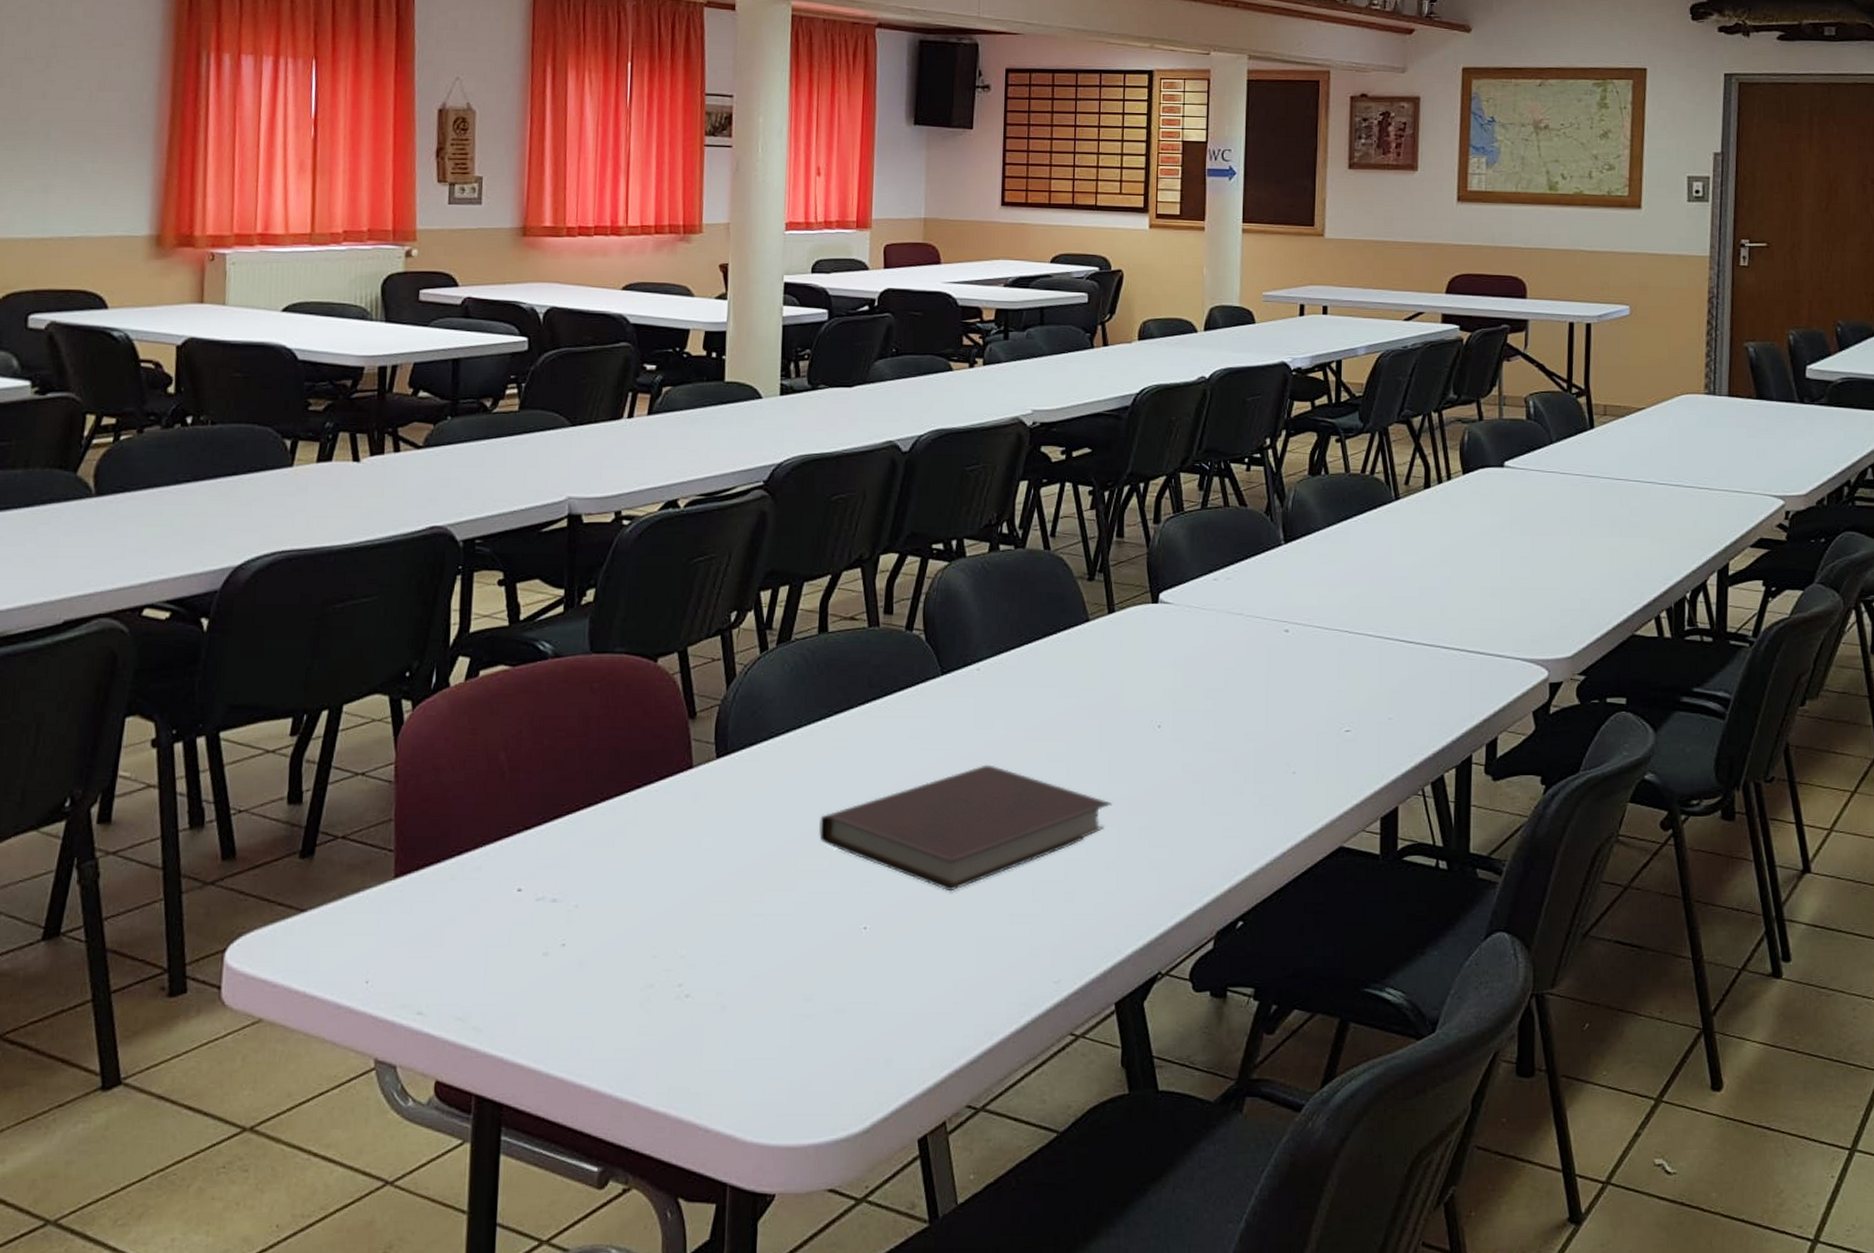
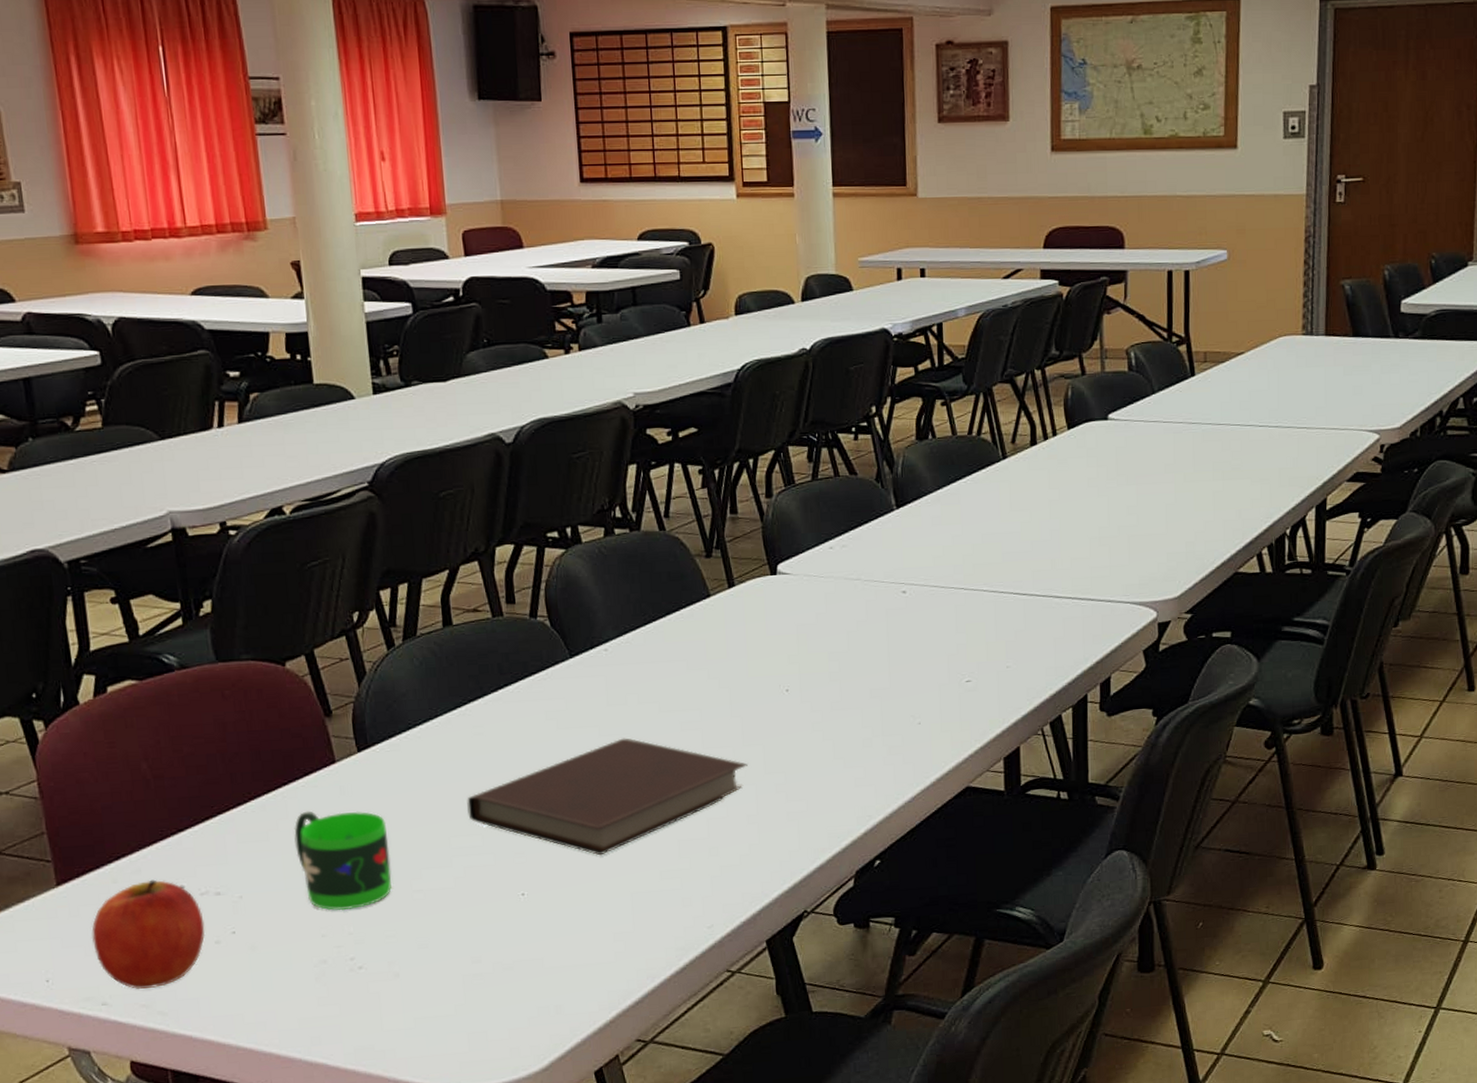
apple: none [419,879,536,999] -> present [91,879,206,989]
mug: none [639,817,735,930] -> present [294,810,392,911]

